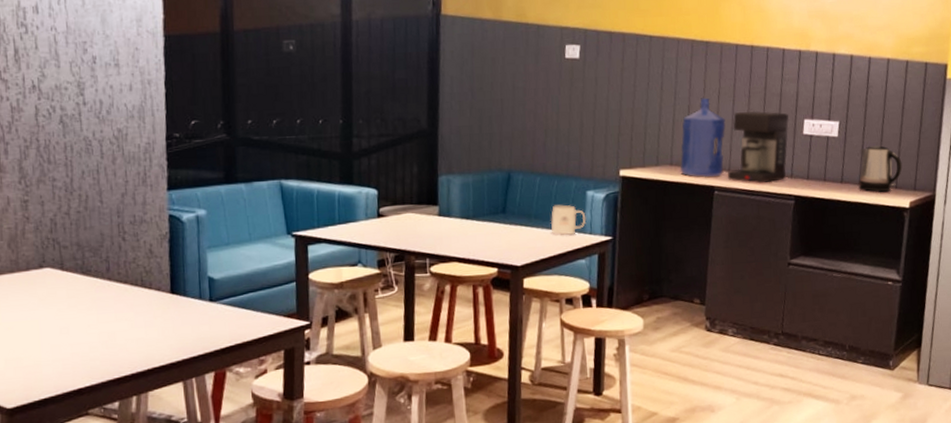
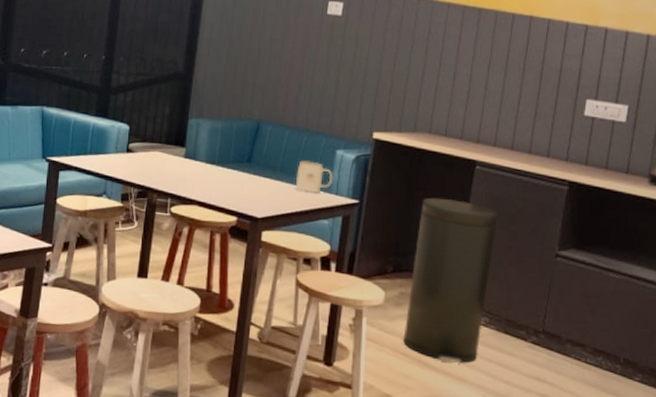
pedal bin: none [663,225,737,374] -> present [403,197,498,363]
water jug: present [680,97,726,177] -> none [439,66,494,150]
coffee maker: present [727,110,790,184] -> none [491,84,569,164]

